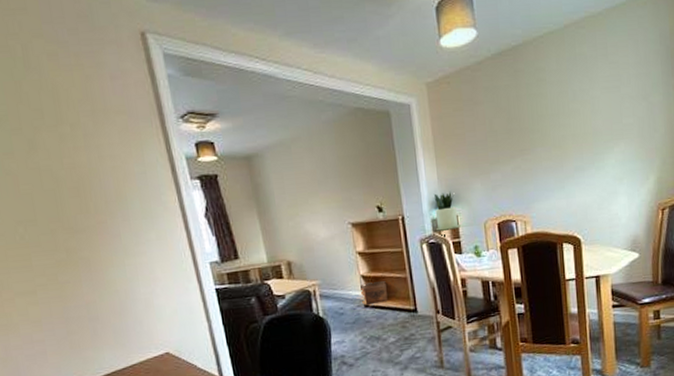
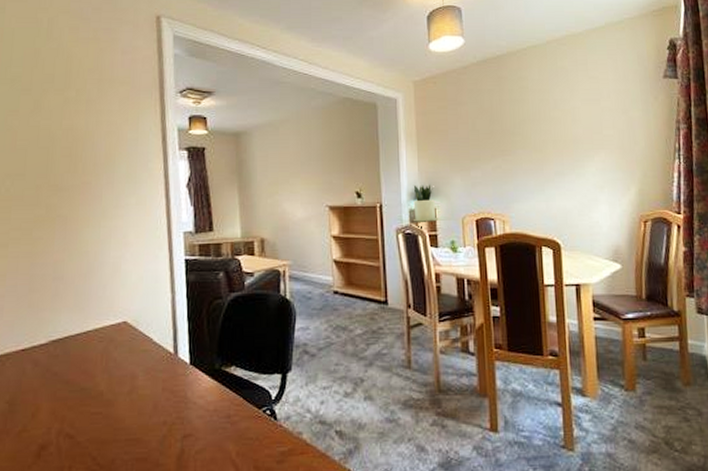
decorative box: present [362,281,388,305] -> none [333,268,358,291]

